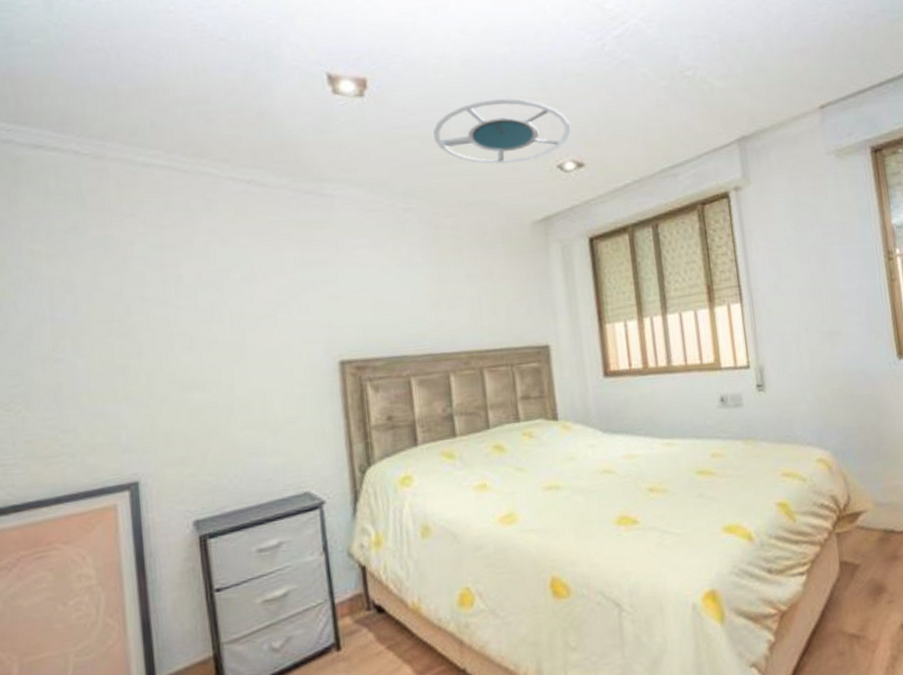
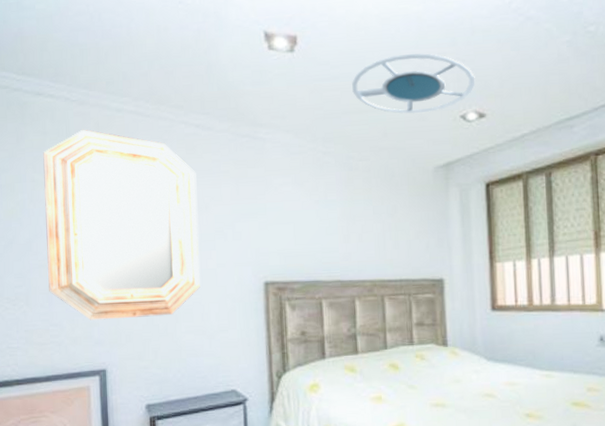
home mirror: none [45,188,260,423] -> present [43,129,200,321]

